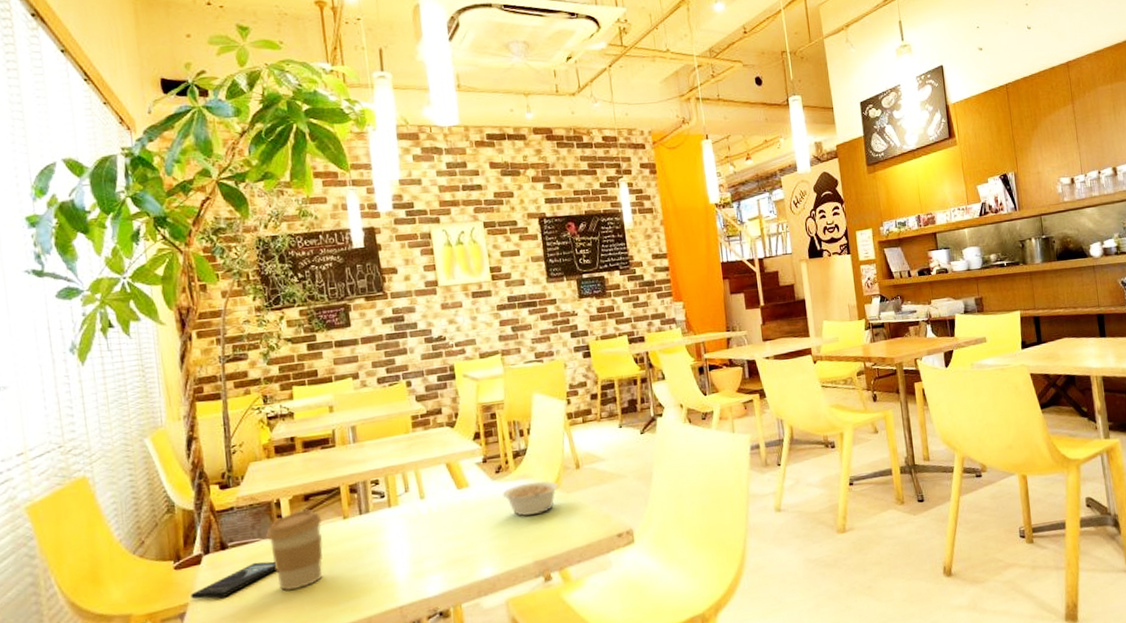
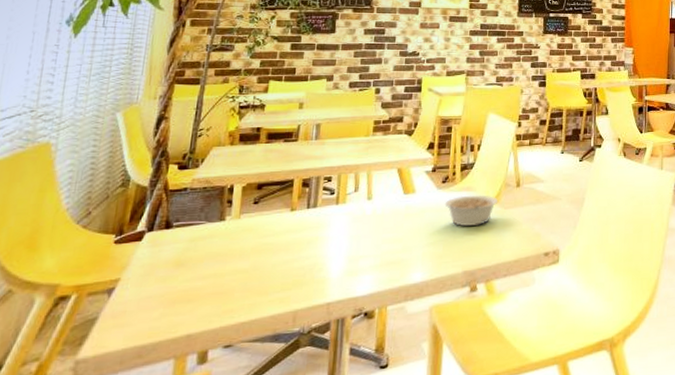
smartphone: present [190,561,276,599] -> none [124,244,216,276]
coffee cup: present [265,510,323,590] -> none [211,198,271,276]

